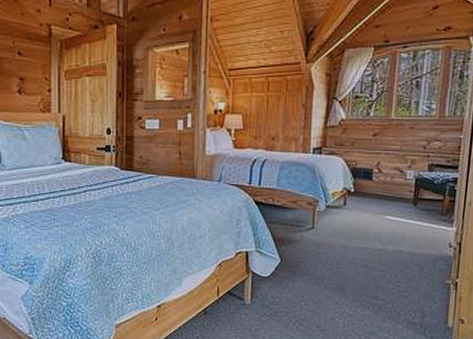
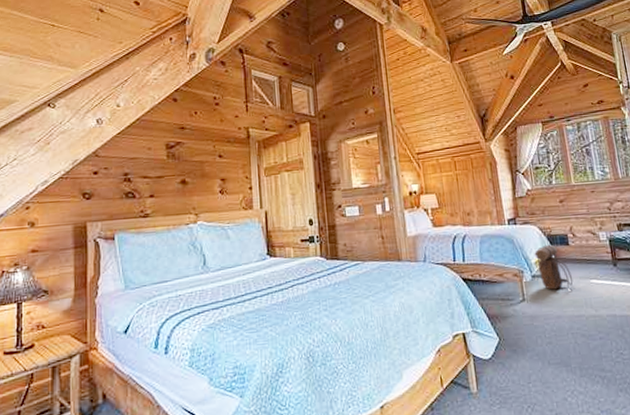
backpack: none [334,177,368,222] -> present [534,244,574,290]

